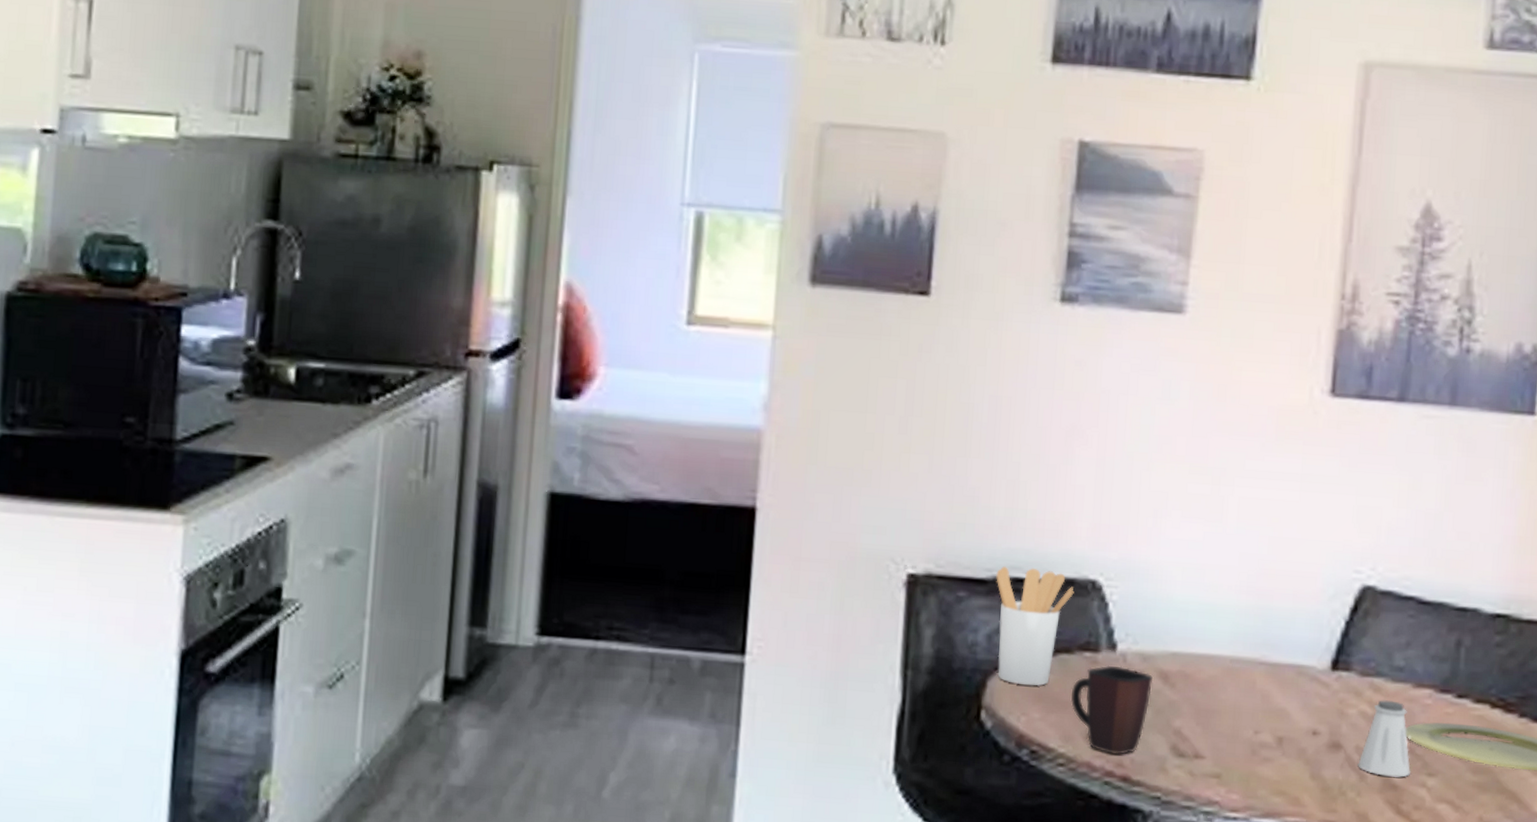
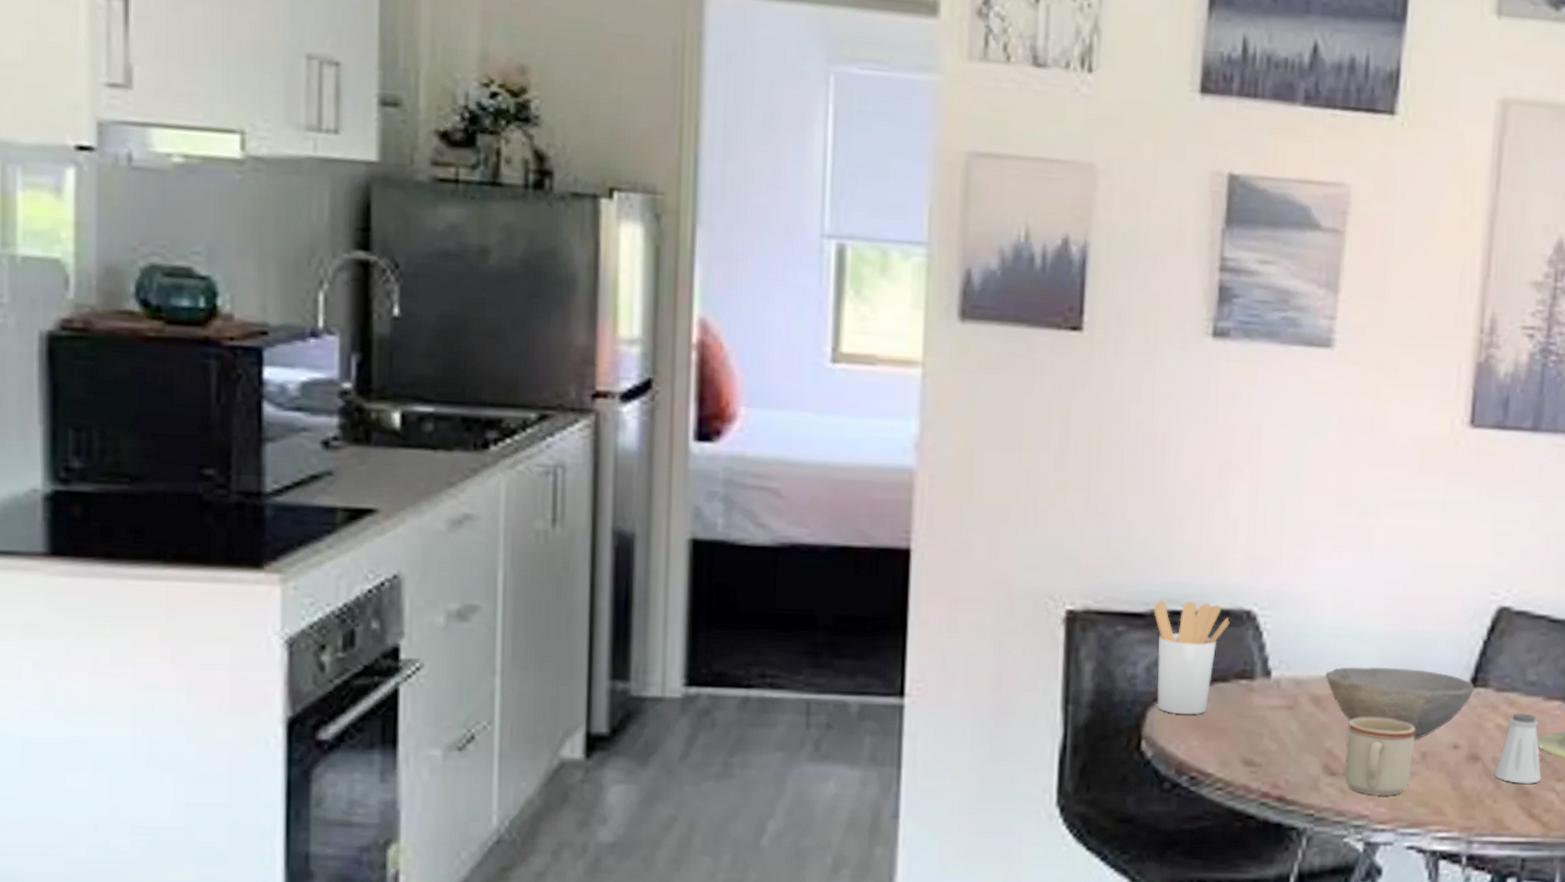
mug: present [1070,665,1153,755] -> none [1227,691,1305,776]
bowl: none [1174,643,1336,724] -> present [1325,666,1475,740]
mug: none [1193,696,1271,783] -> present [1343,717,1415,797]

